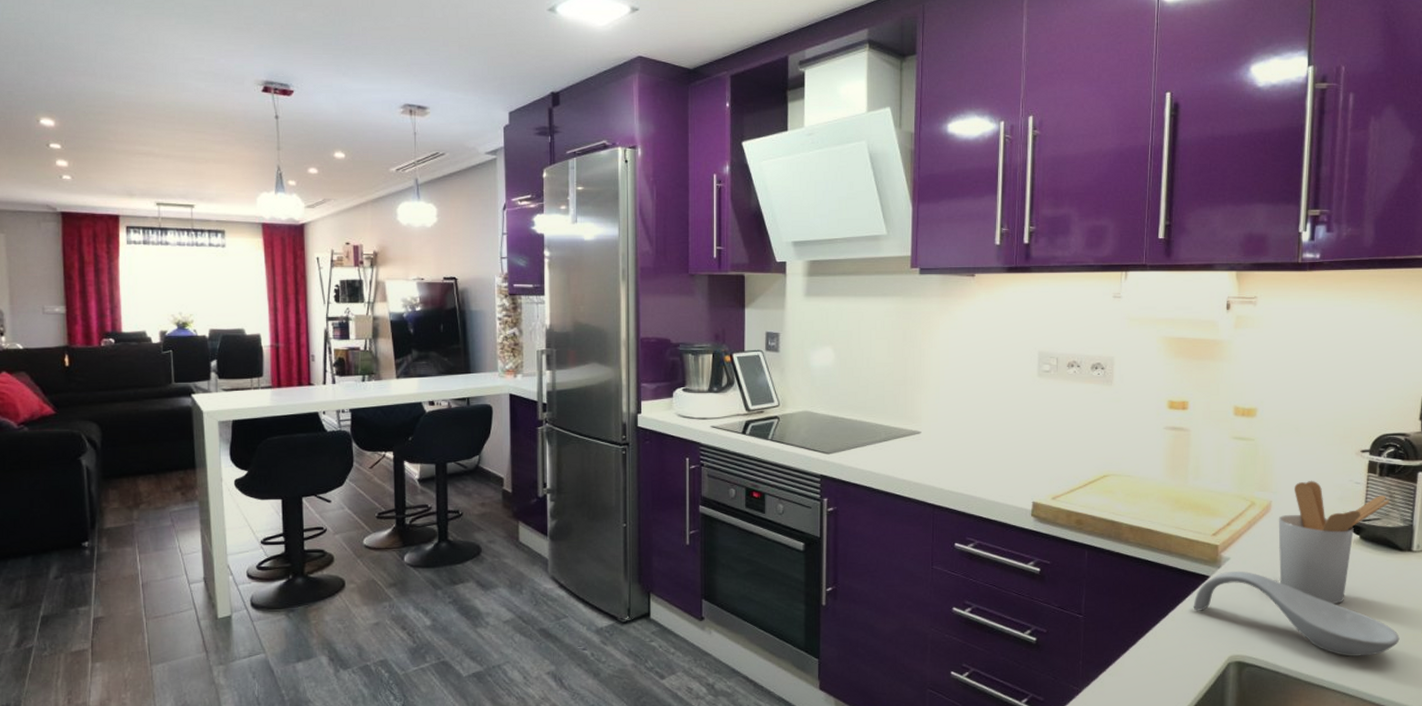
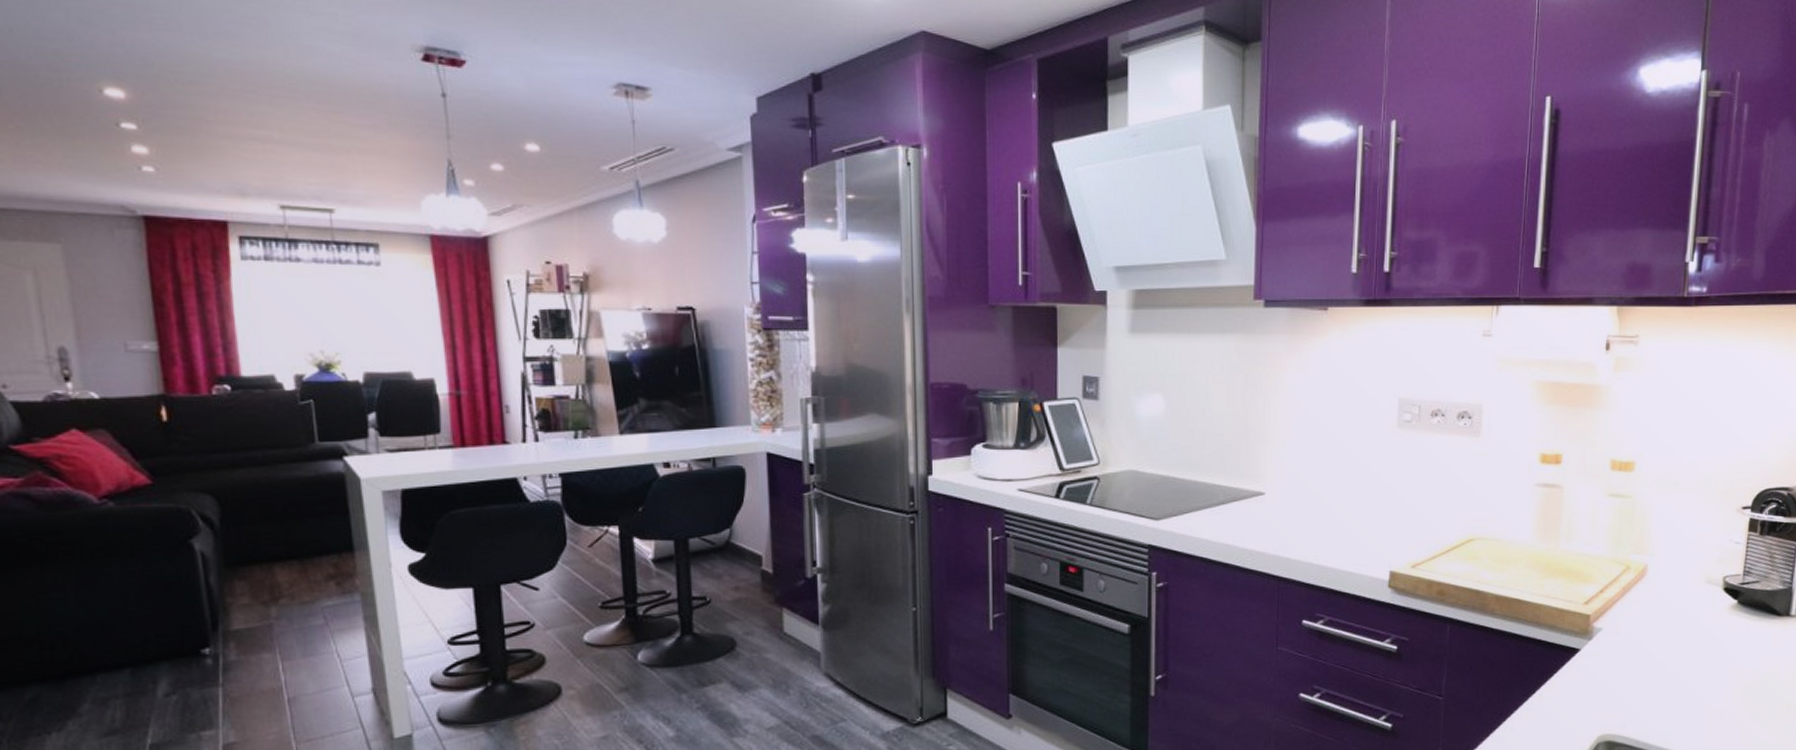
spoon rest: present [1193,570,1400,657] -> none [1562,642,1774,731]
utensil holder: present [1278,480,1390,604] -> none [1653,540,1770,675]

